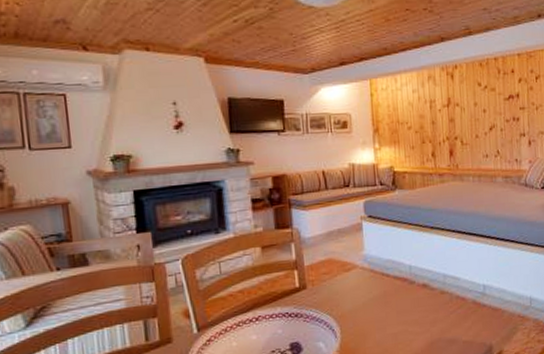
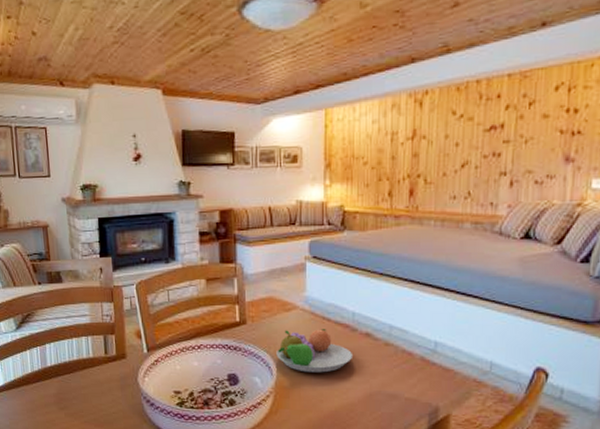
fruit bowl: none [339,285,413,330] -> present [276,329,354,373]

